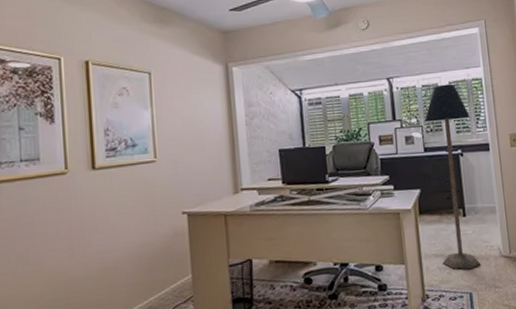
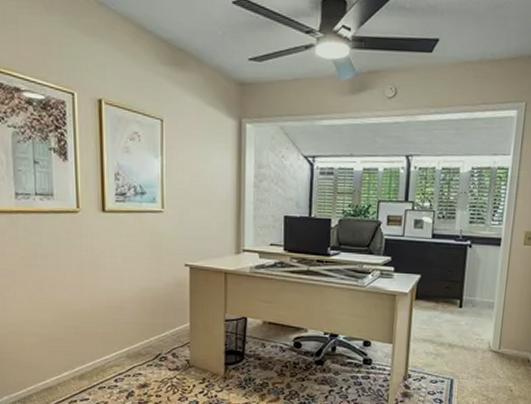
floor lamp: present [424,84,480,270] -> none [430,169,487,358]

